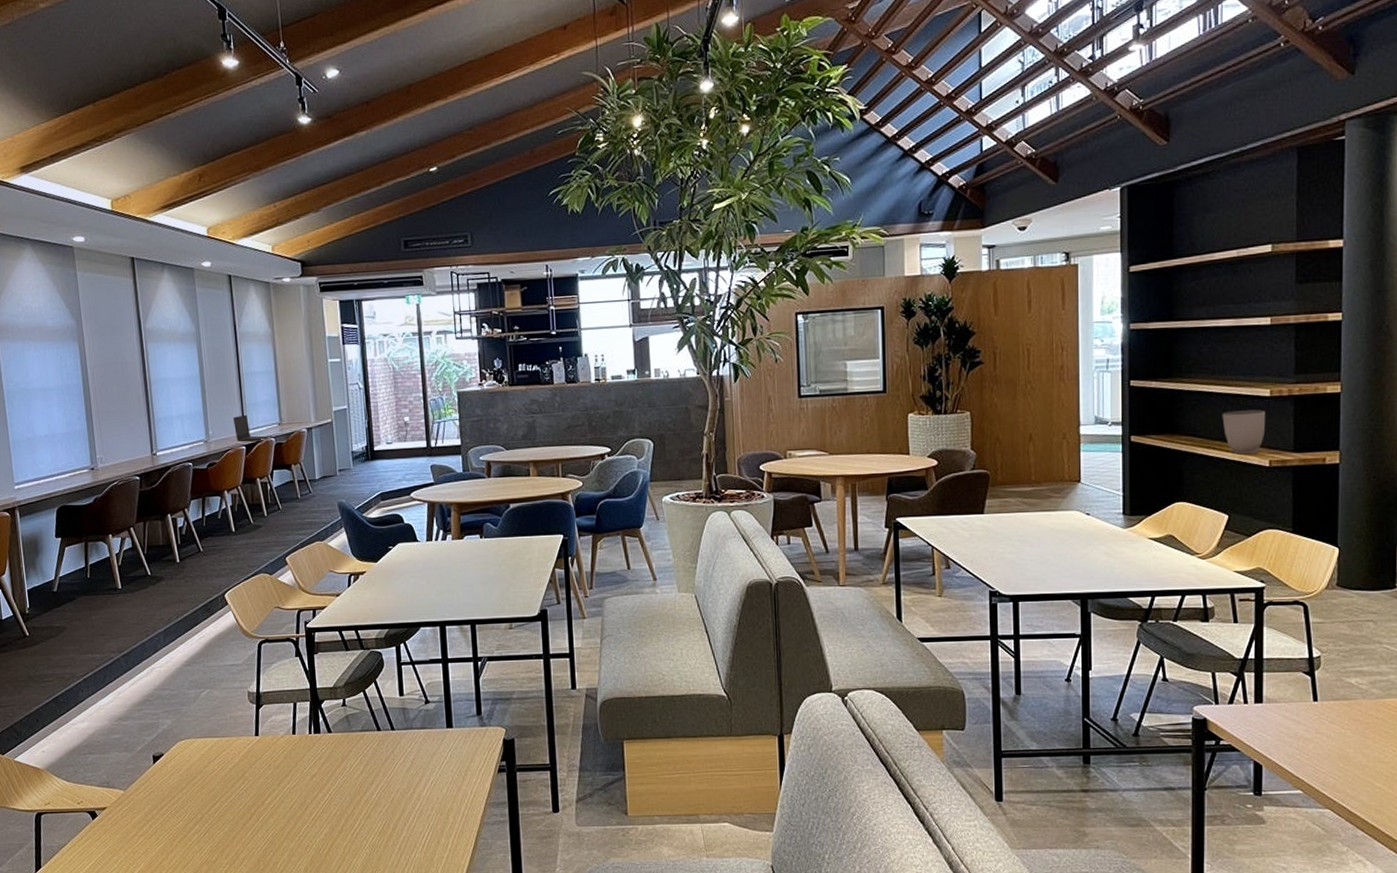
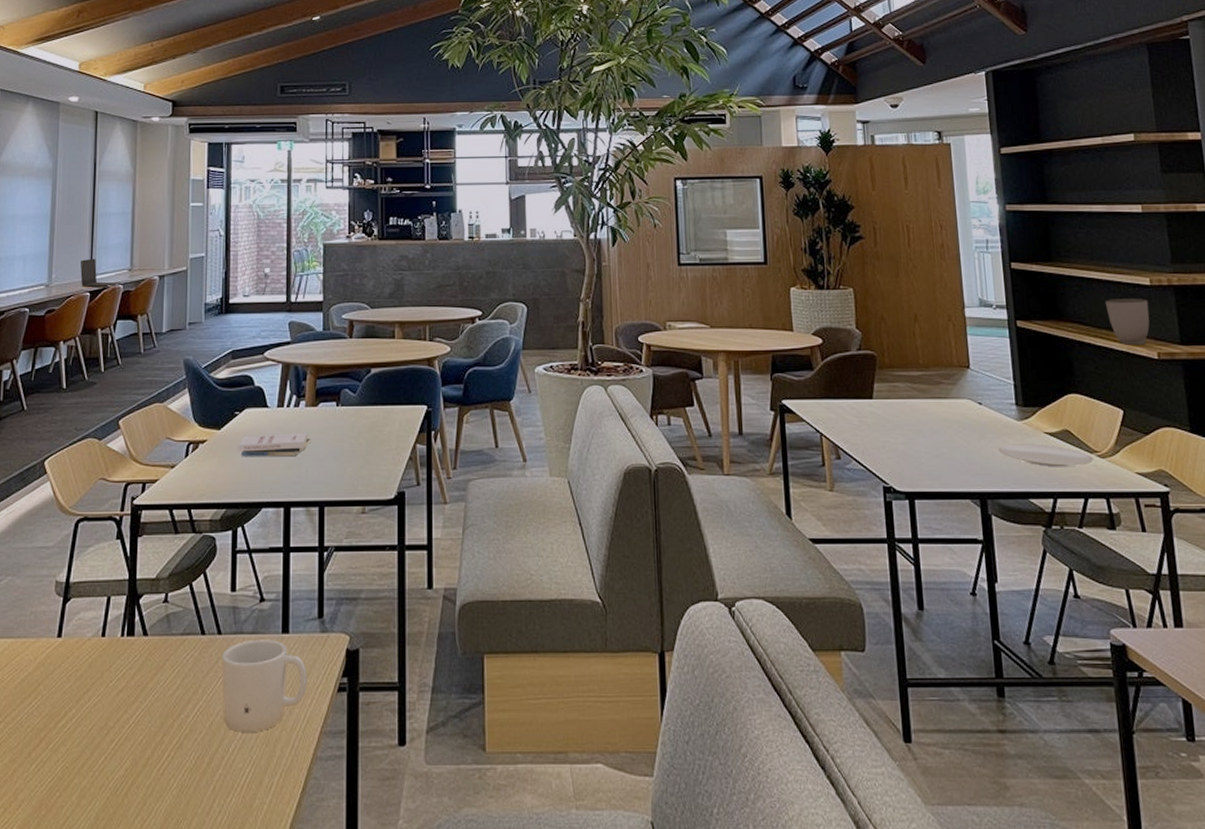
books: none [394,563,460,584] -> present [237,433,311,457]
mug: none [396,733,472,806] -> present [221,639,307,733]
plate: none [1101,548,1195,569] -> present [997,444,1094,467]

